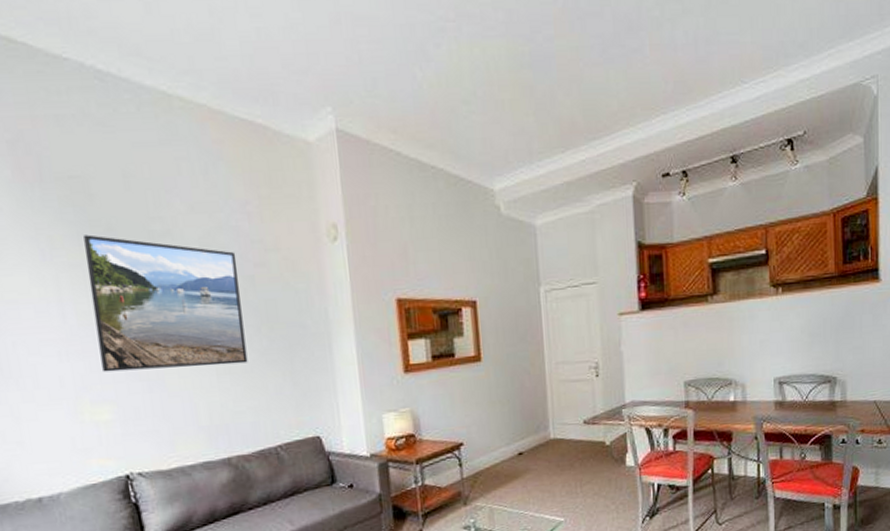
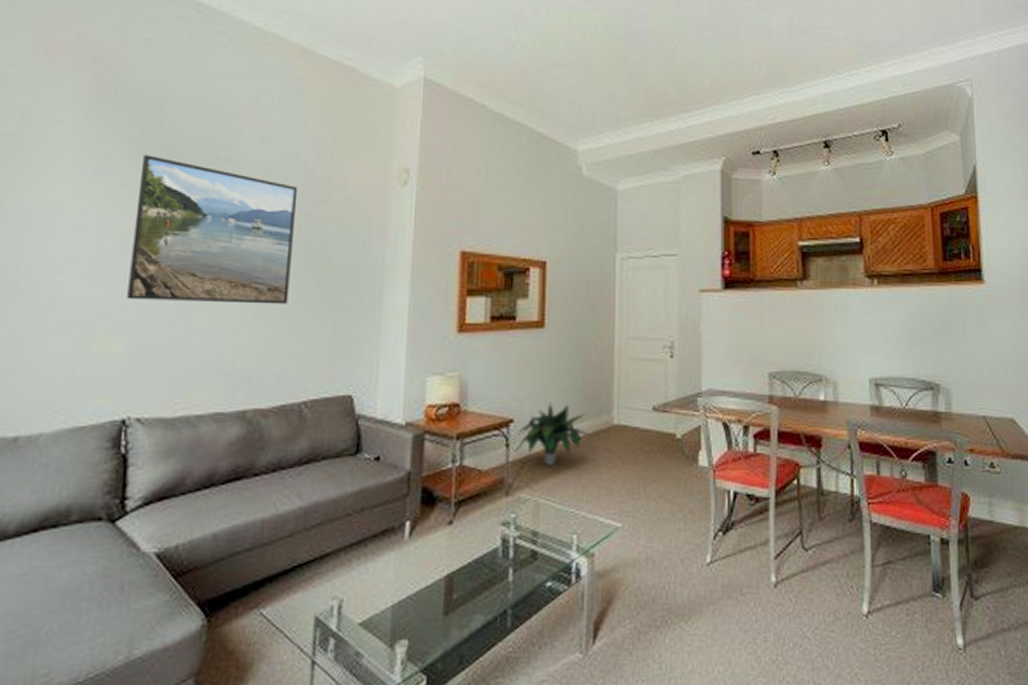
potted plant: none [468,425,532,478] -> present [515,402,591,465]

